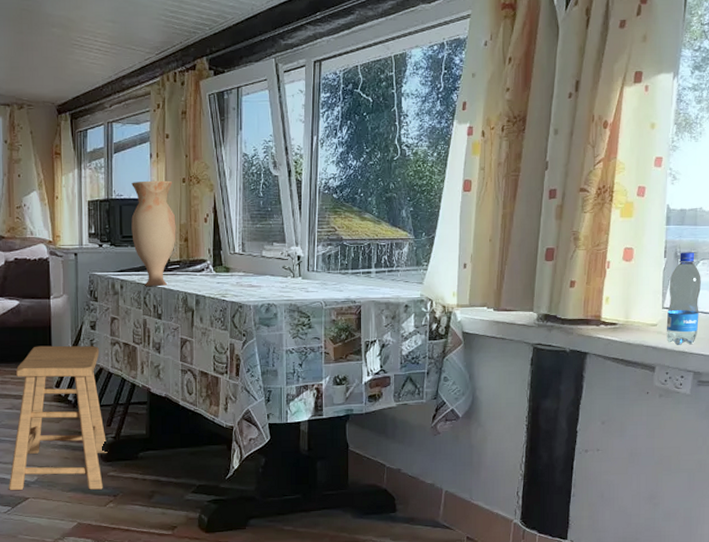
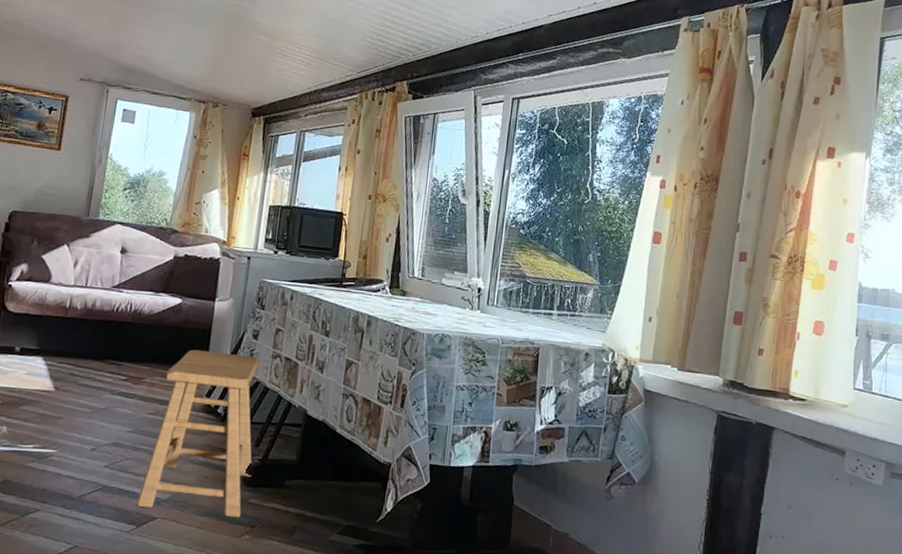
vase: present [131,180,176,287] -> none [309,192,359,303]
bottle: present [666,252,701,345] -> none [857,332,894,432]

